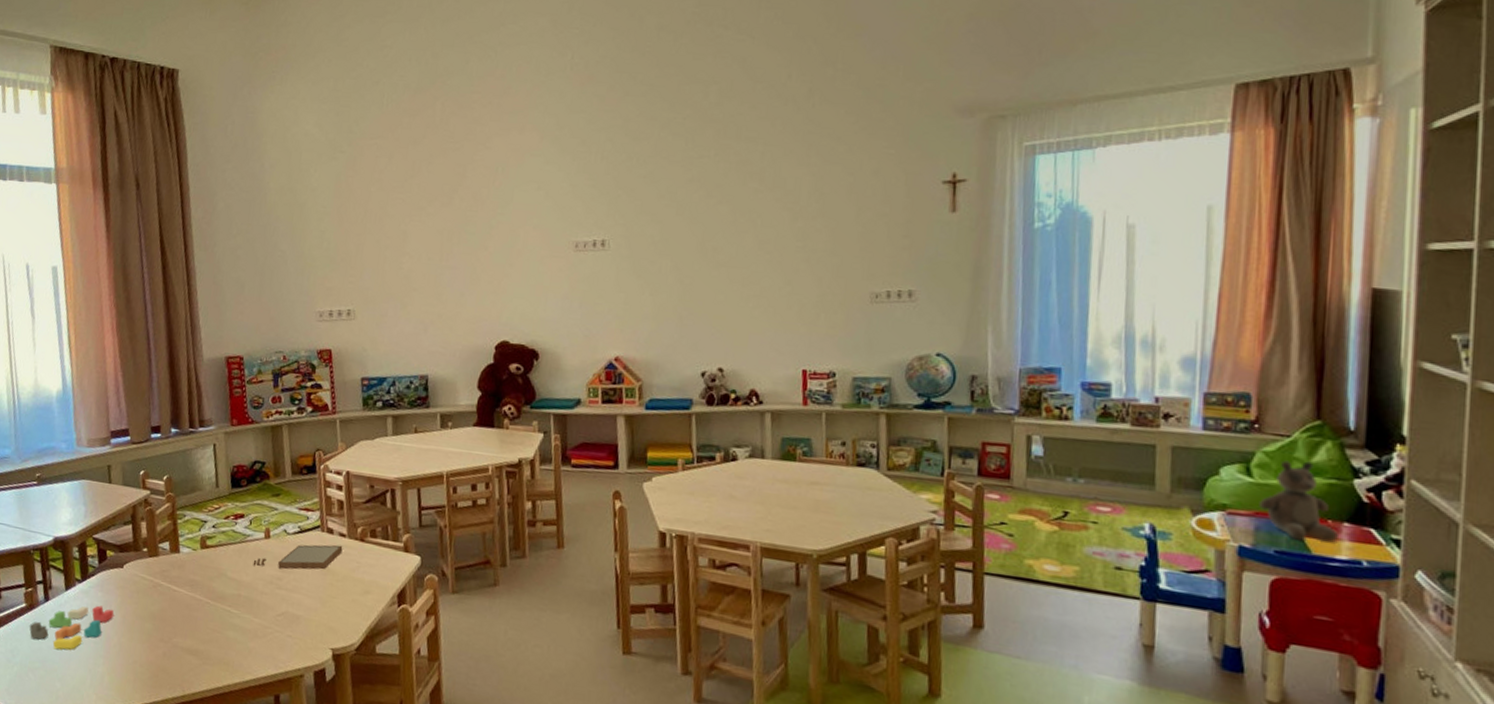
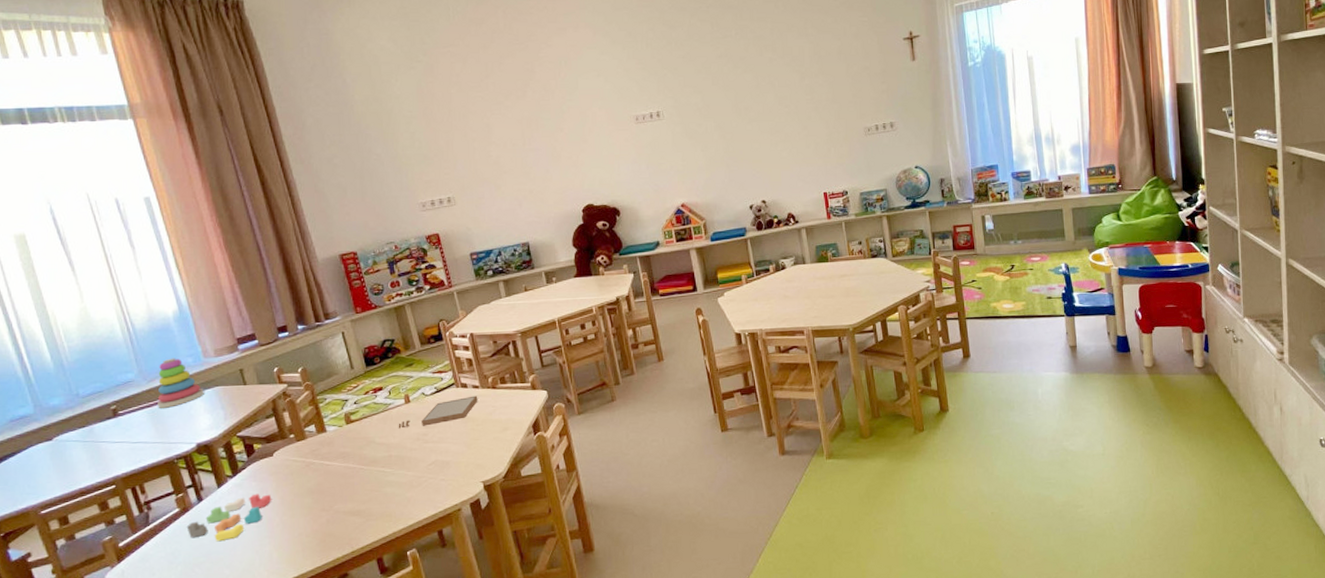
stacking toy: none [26,440,71,493] -> present [157,358,204,408]
stuffed animal: present [1259,460,1338,543] -> none [1127,204,1174,259]

